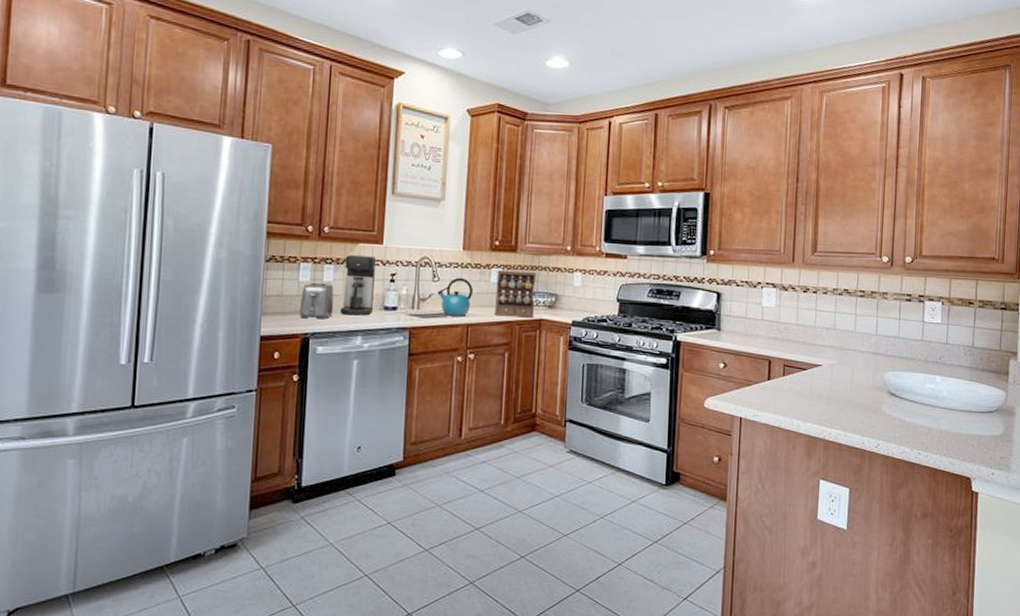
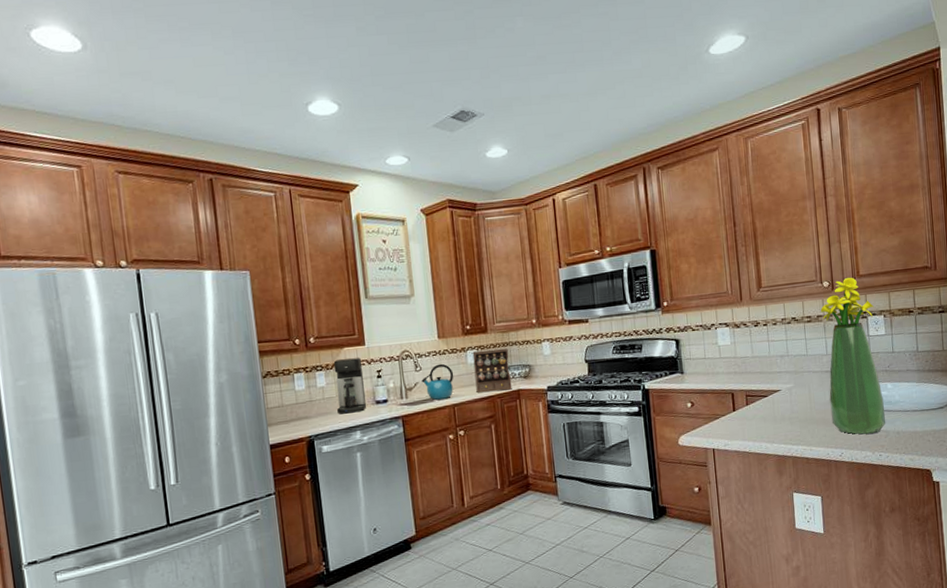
toaster: present [299,282,334,320] -> none [299,388,331,424]
bouquet: none [871,255,933,428] -> present [820,277,886,435]

